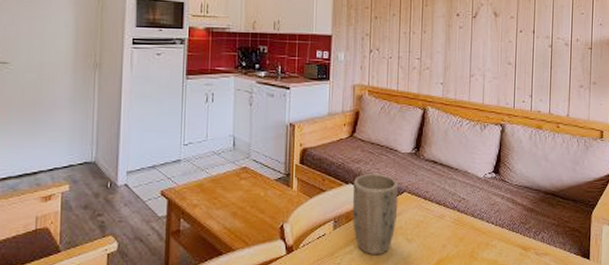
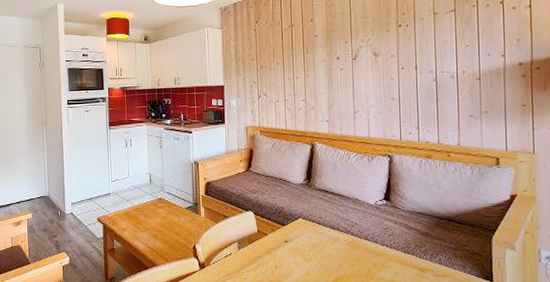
plant pot: present [352,174,399,256] -> none [252,202,295,273]

